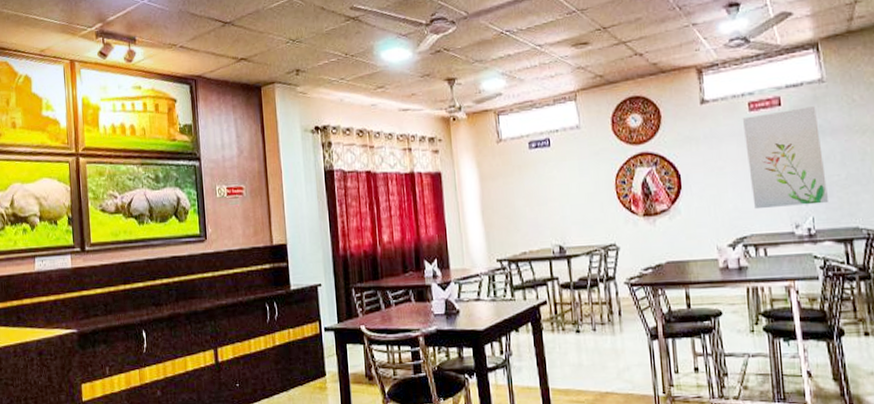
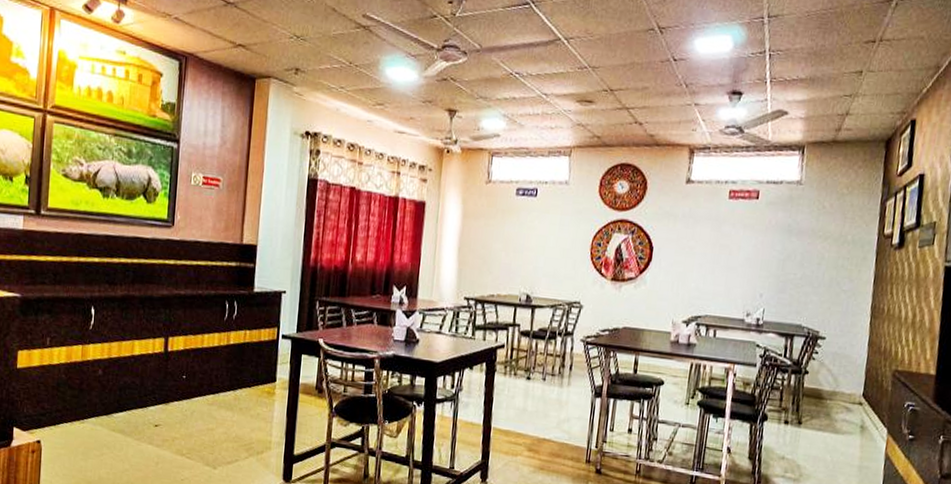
wall art: present [742,106,828,210] -> none [714,203,789,299]

